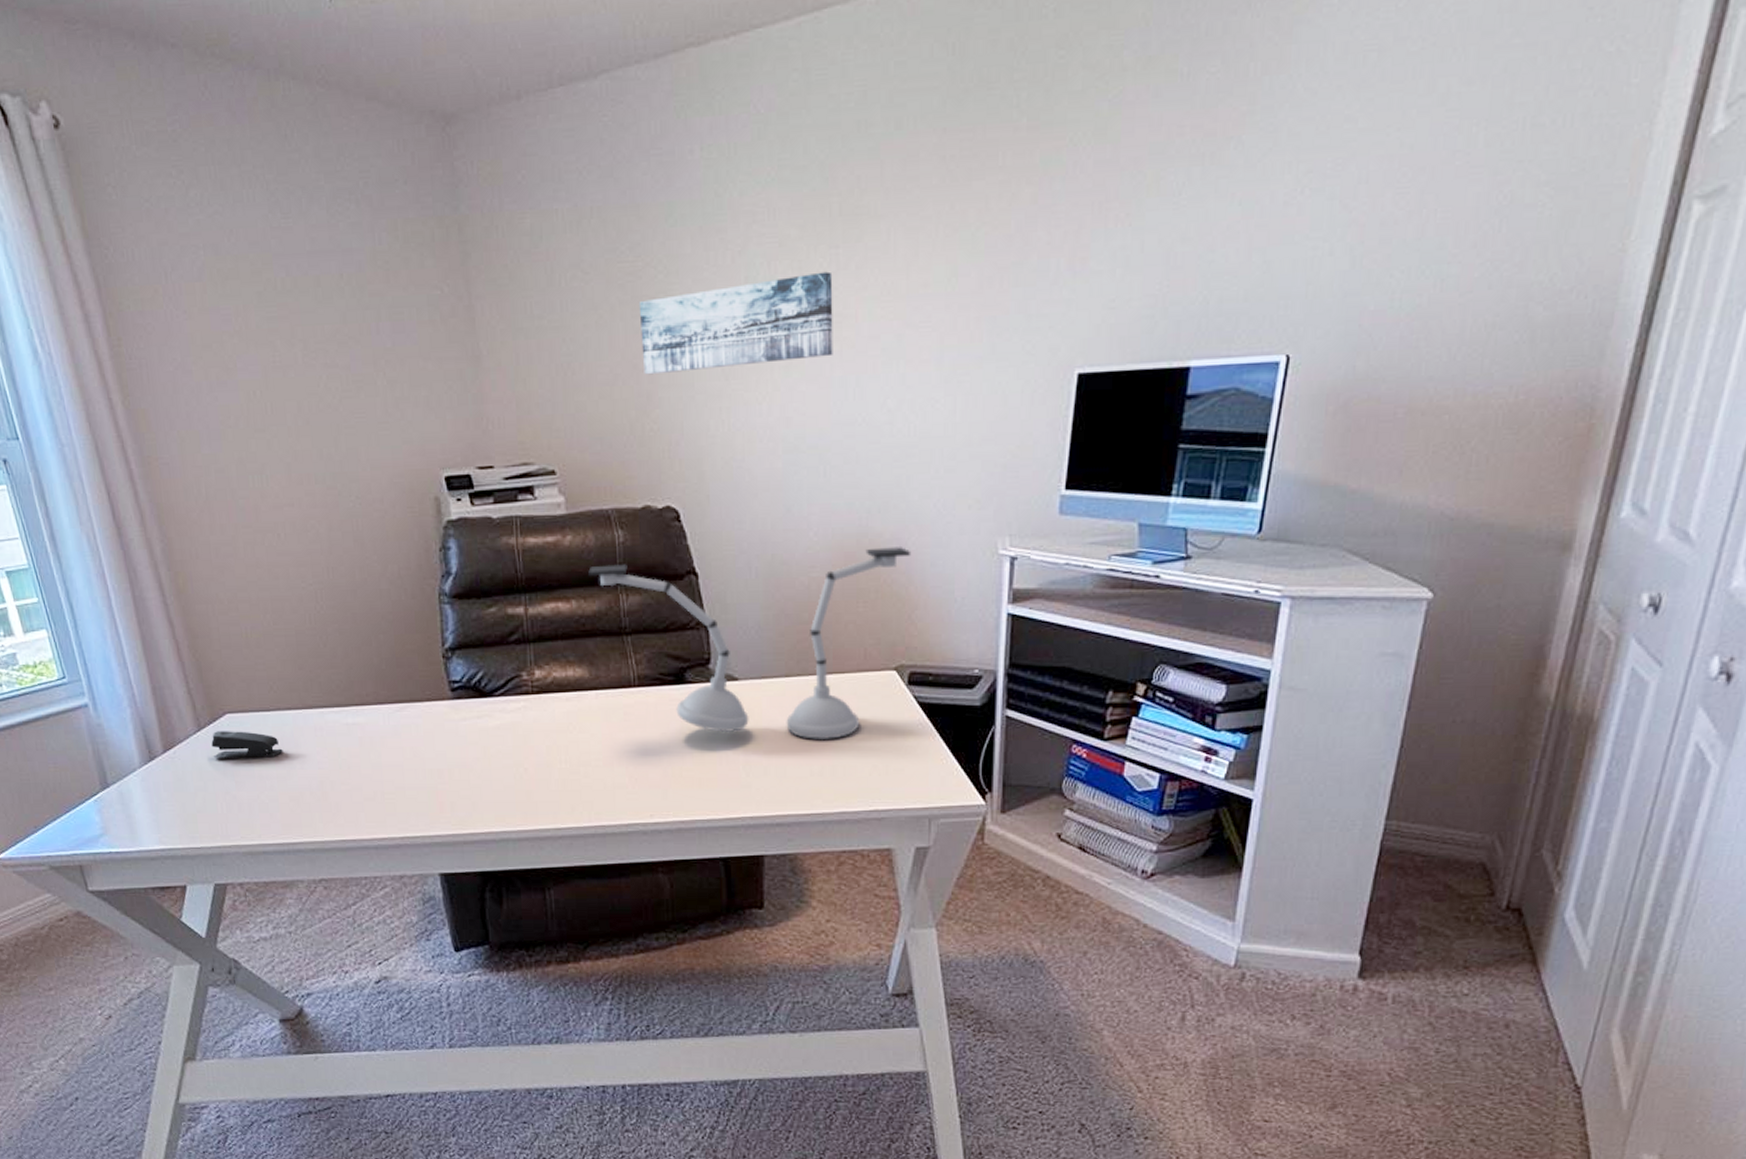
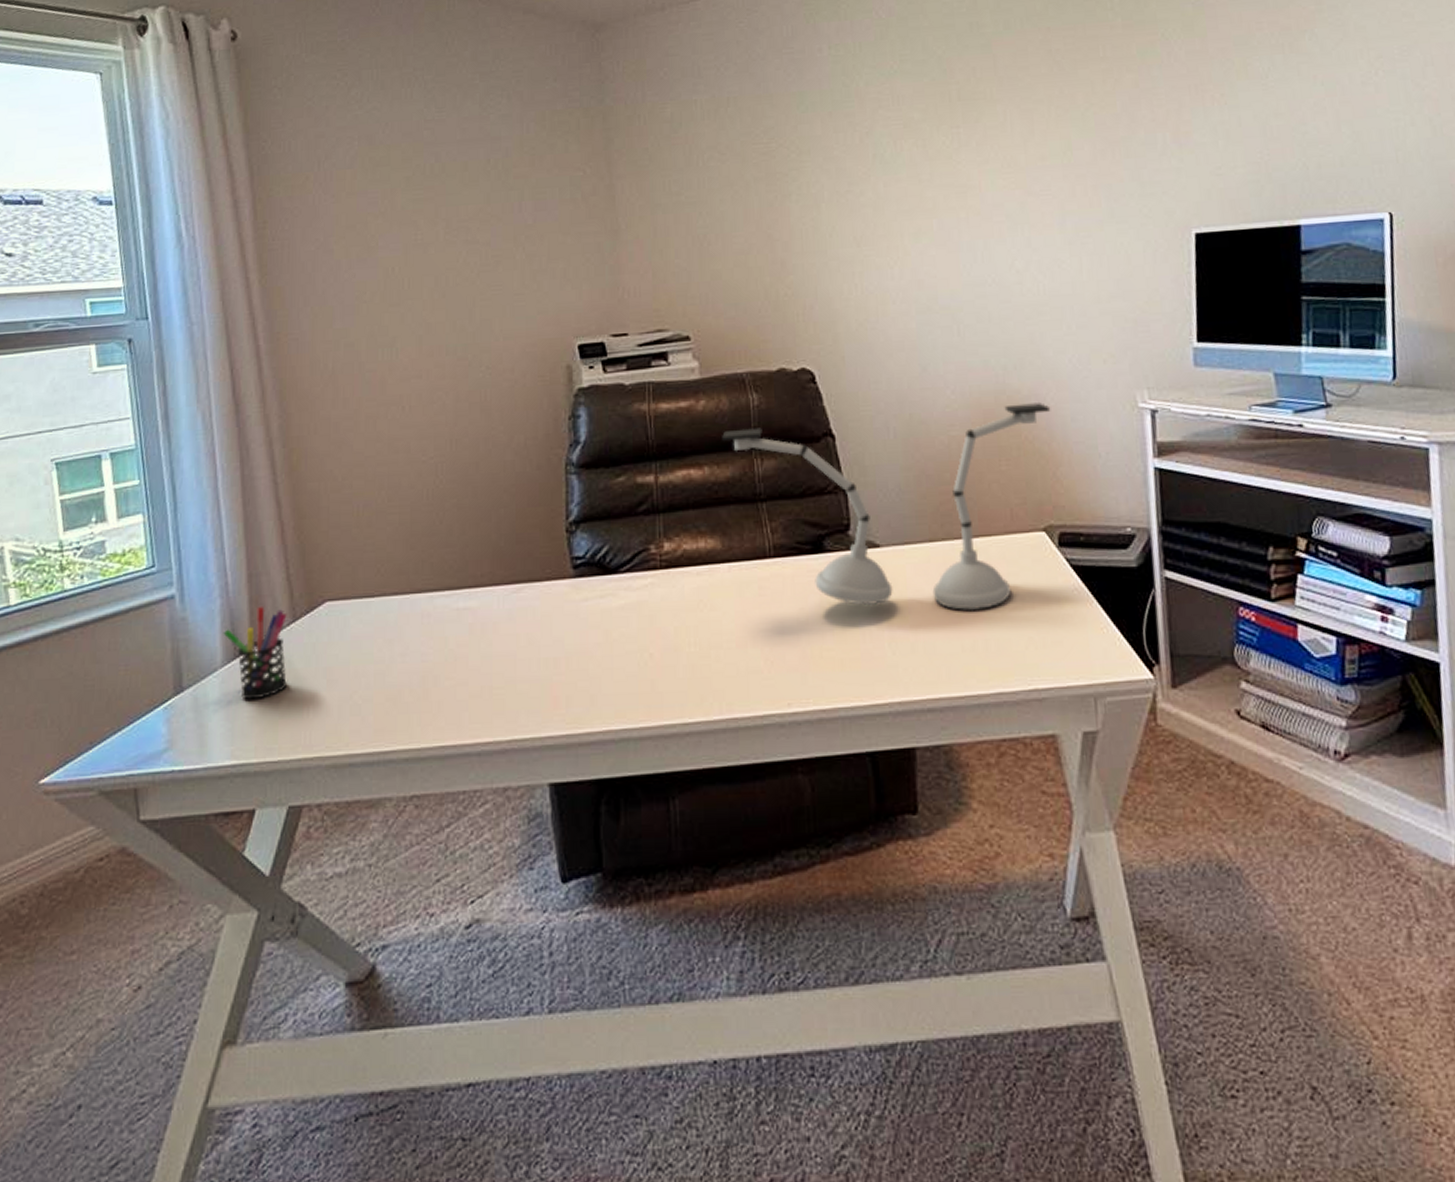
pen holder: none [137,717,200,796] -> present [223,607,287,700]
stapler: present [211,731,283,758] -> none [305,620,384,653]
wall art: present [638,271,833,375] -> none [772,148,960,244]

